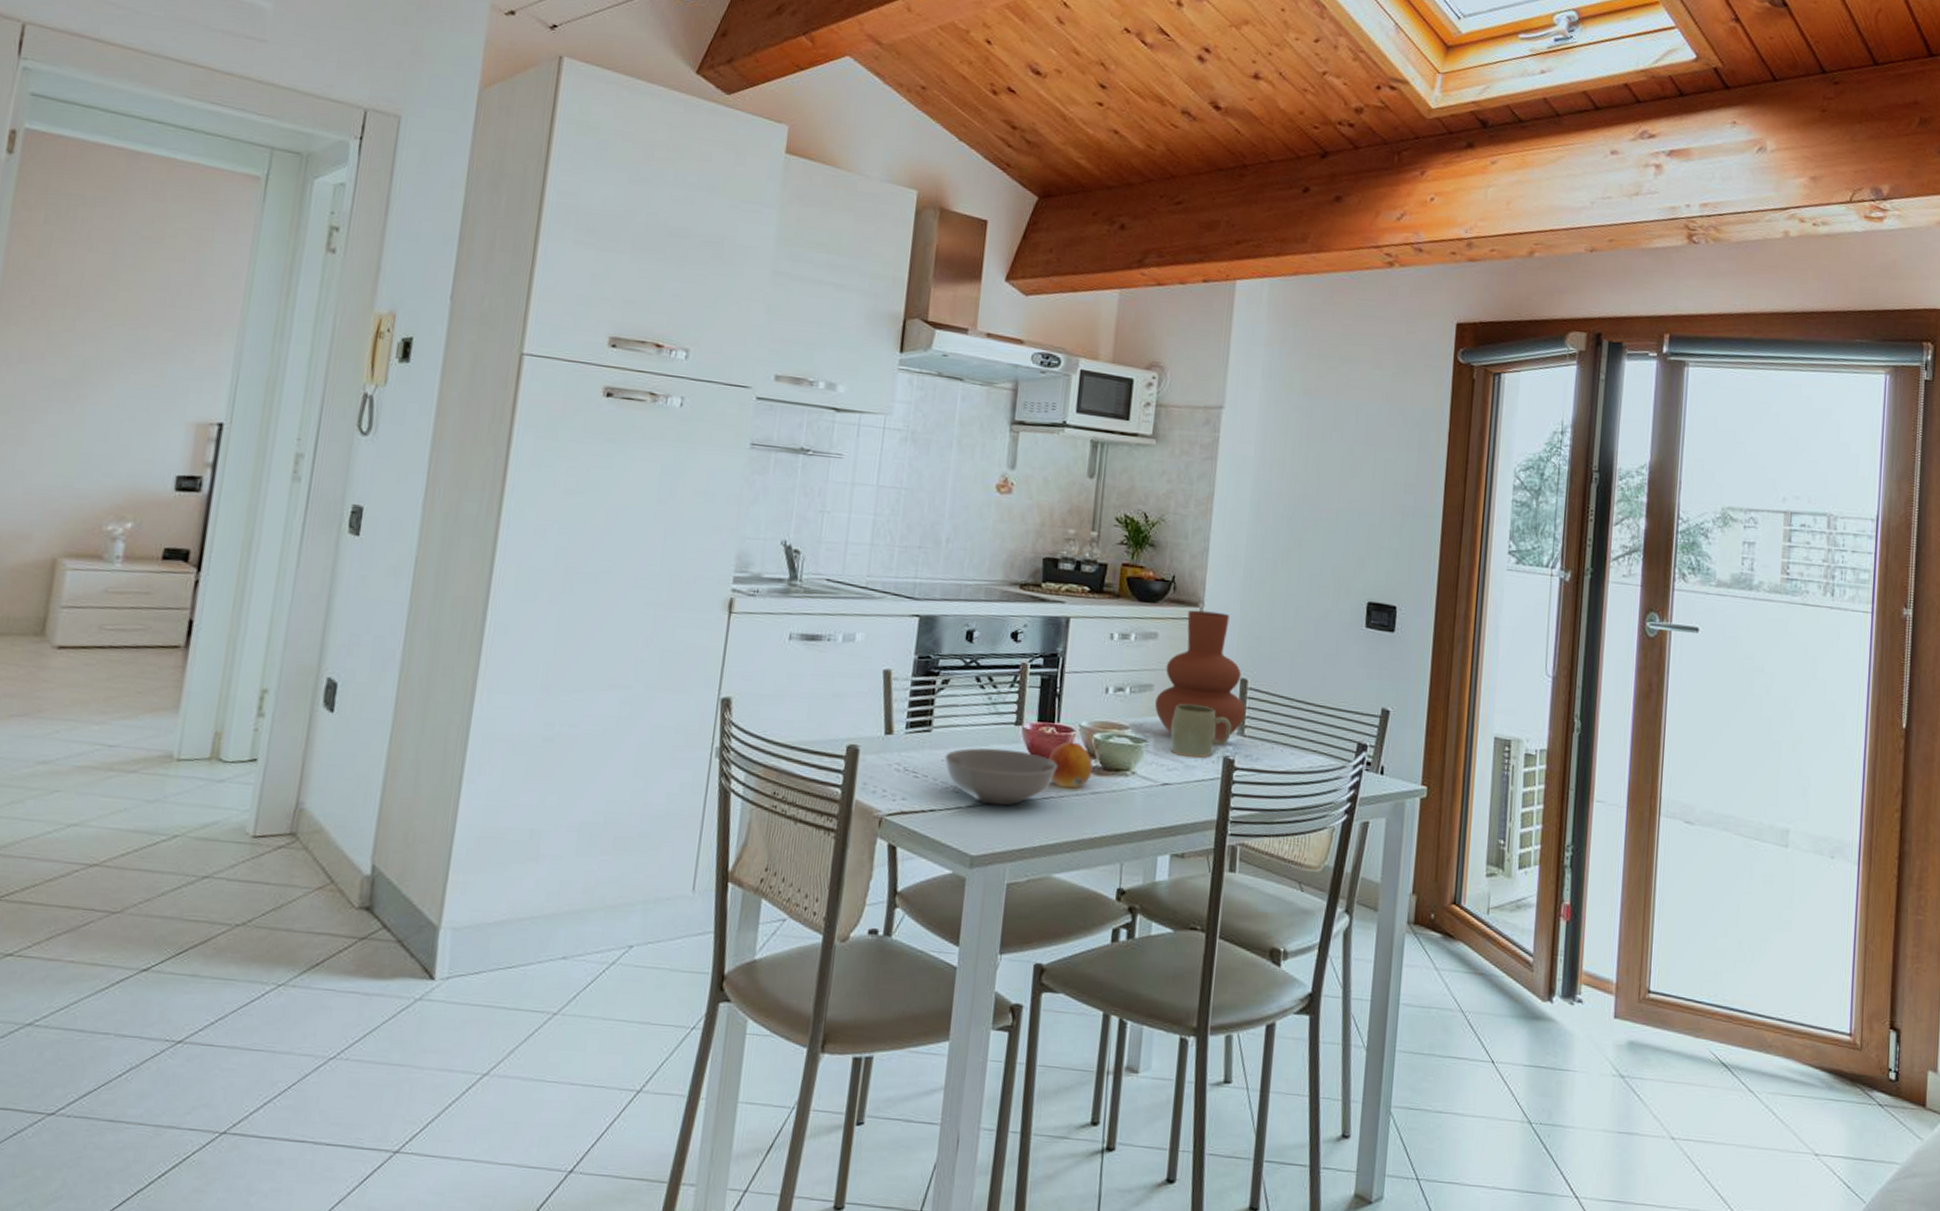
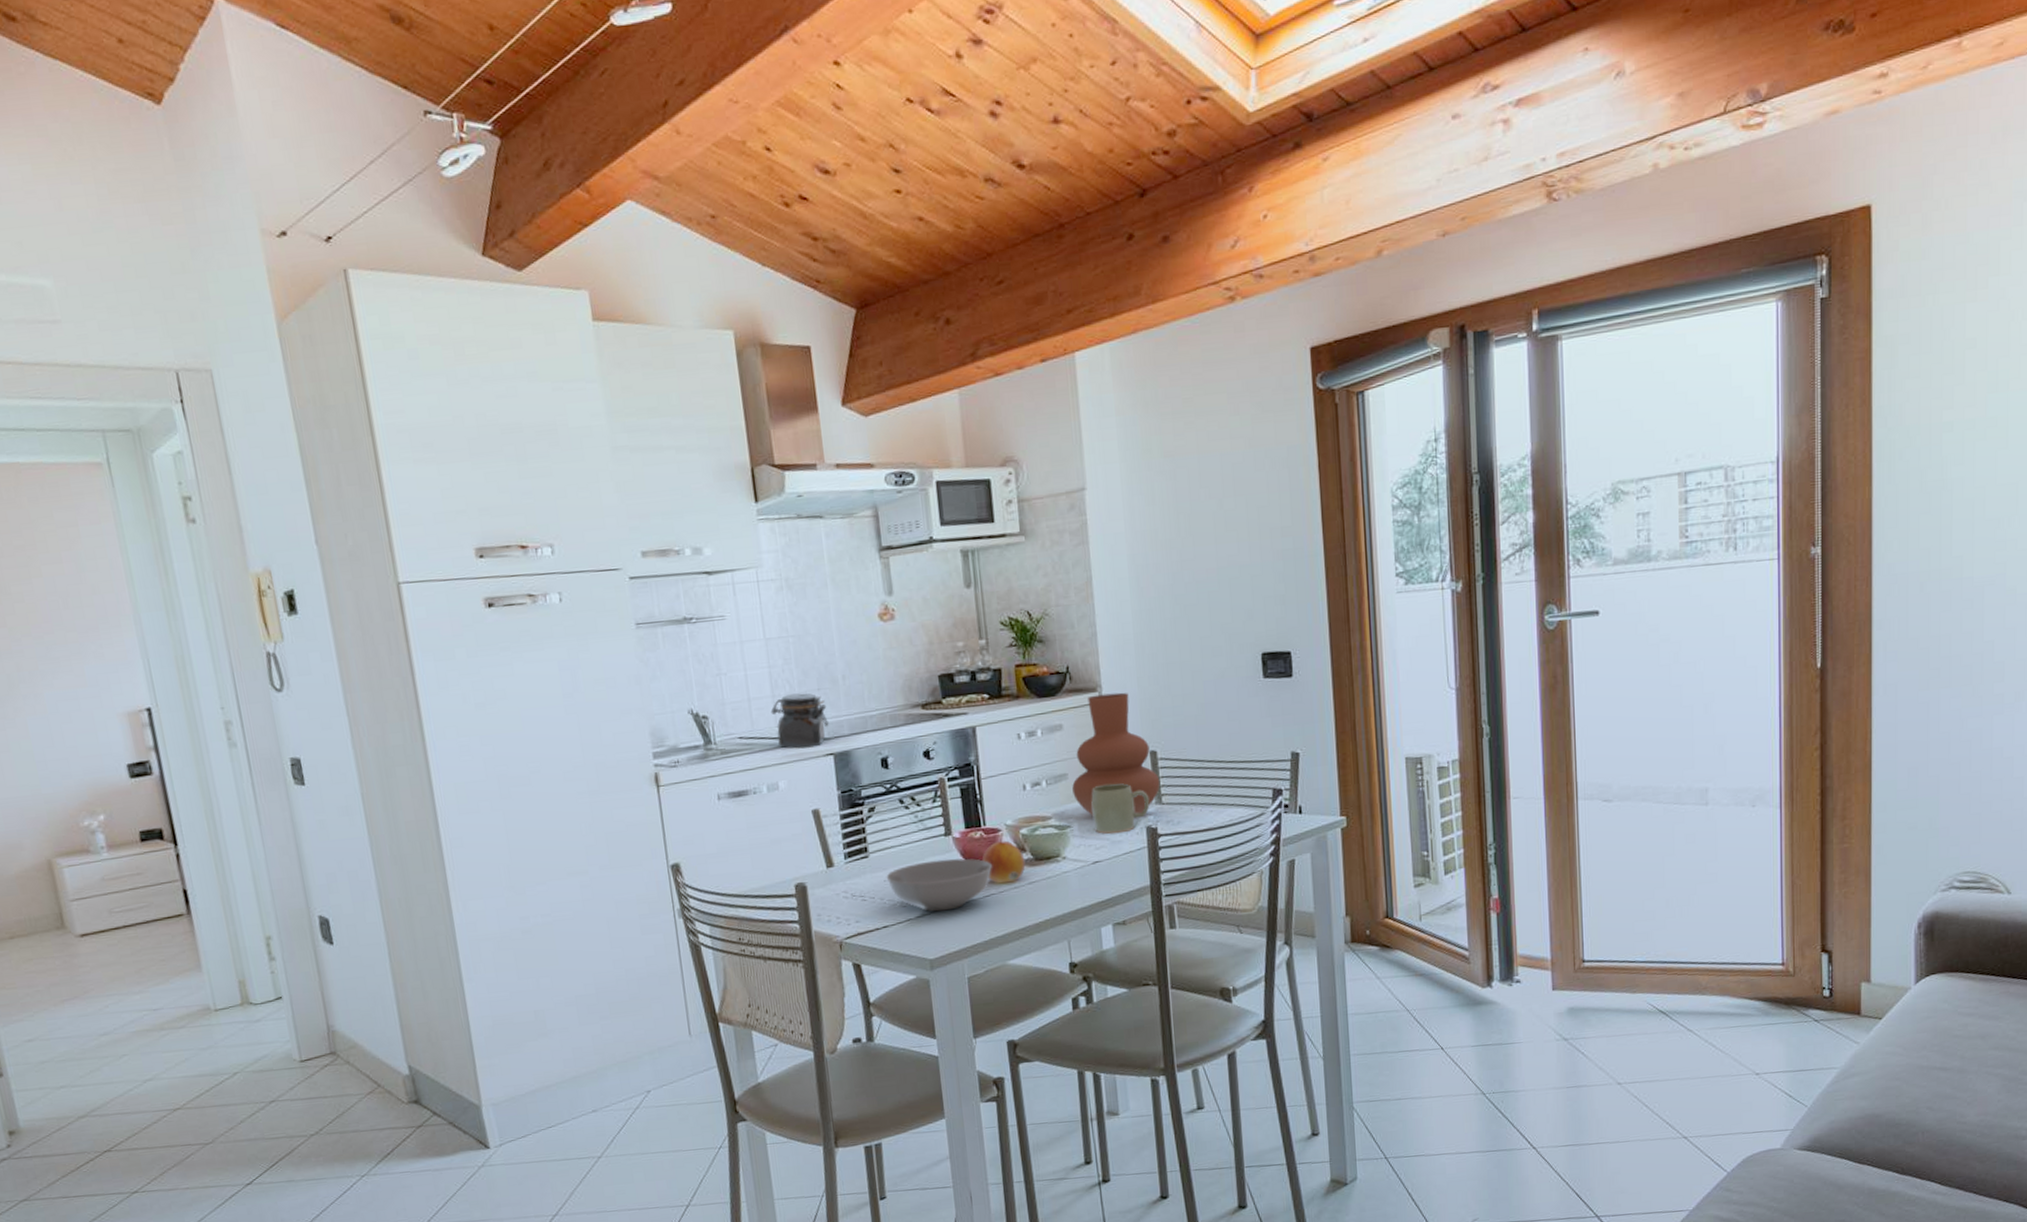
jar: none [865,546,924,605] -> present [770,693,829,749]

